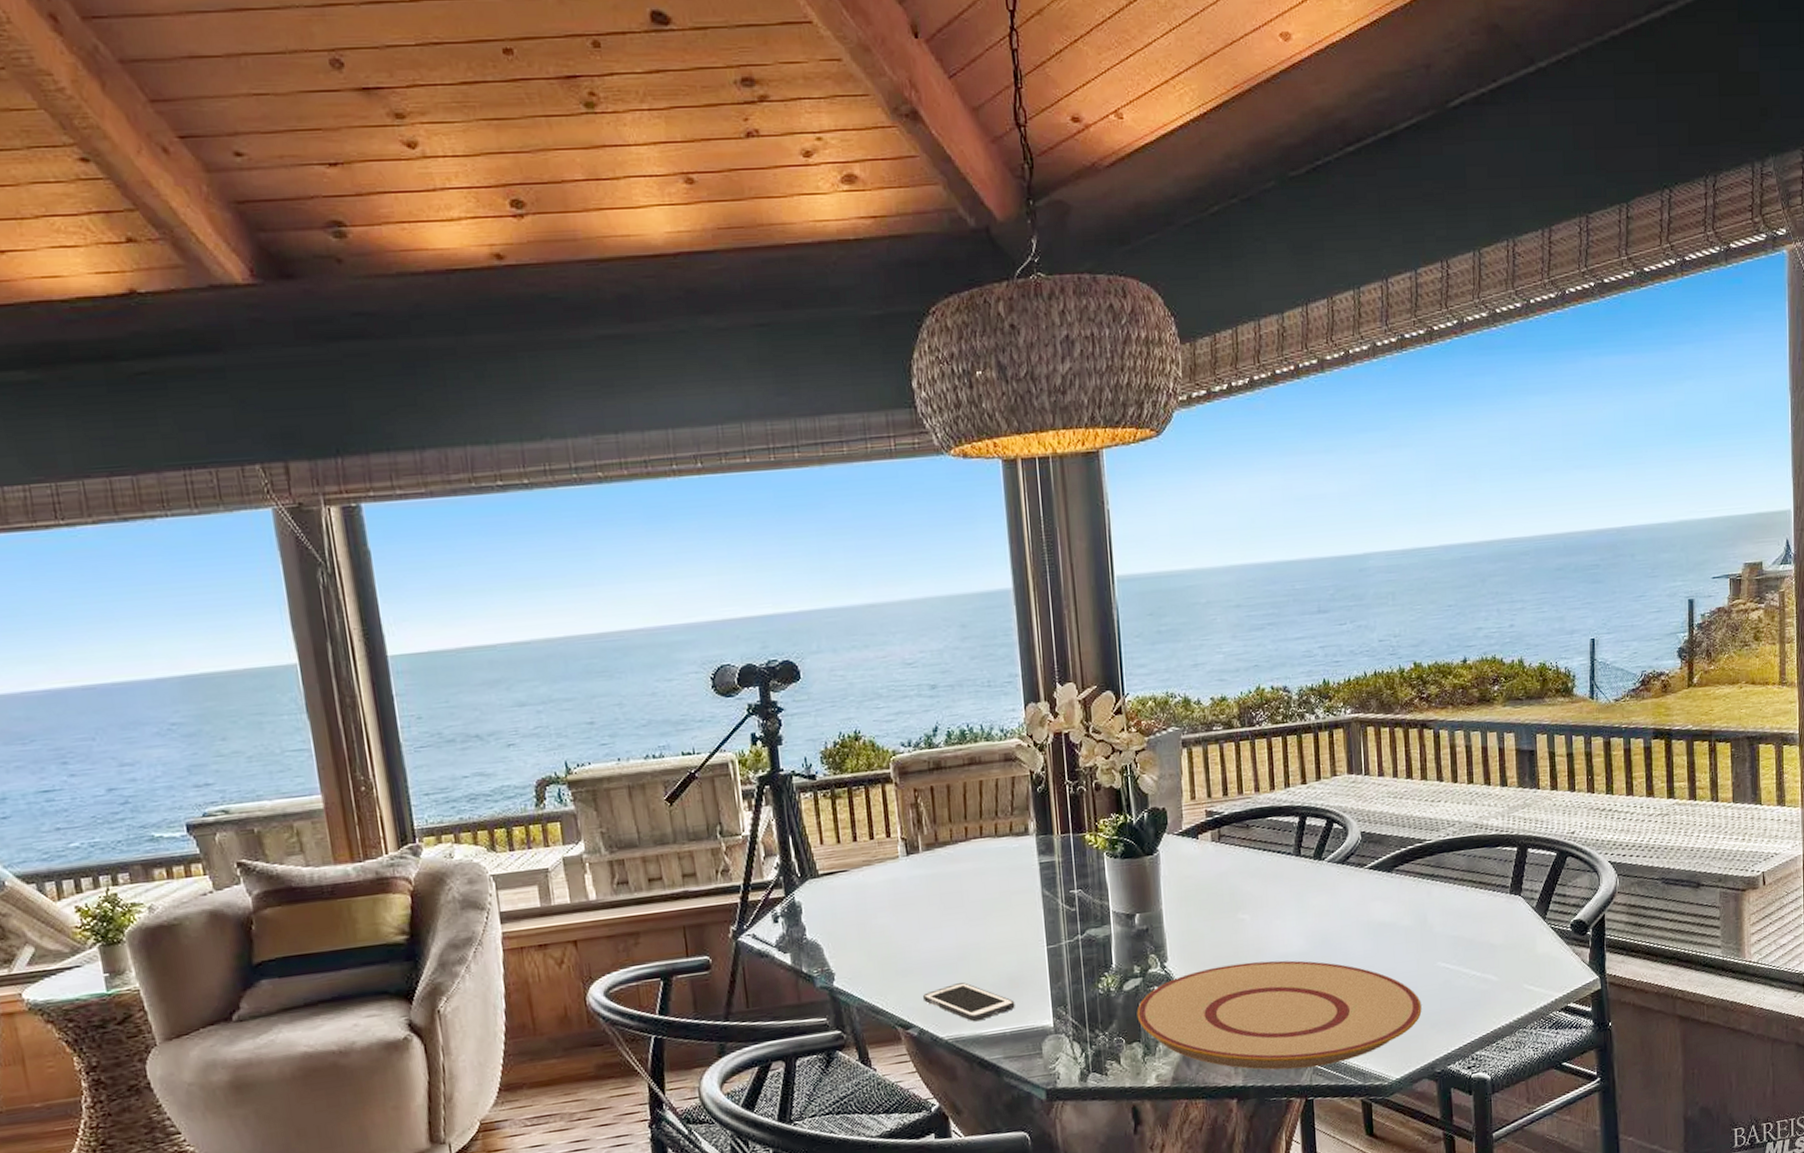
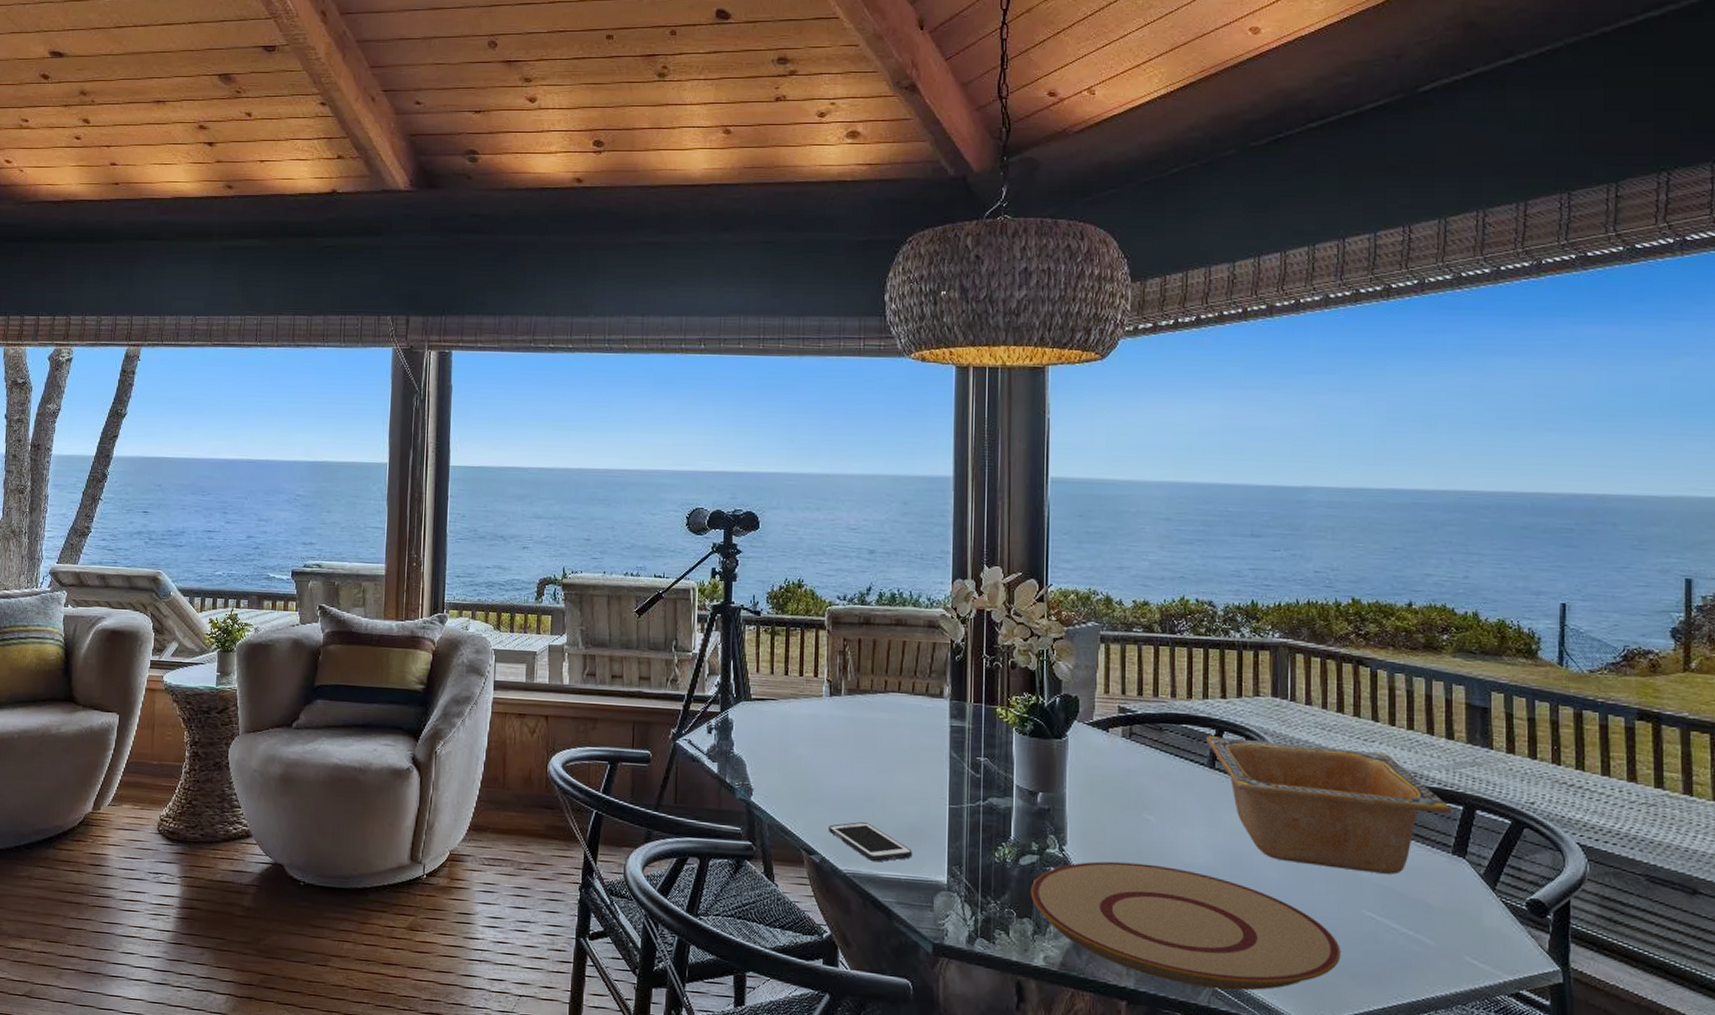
serving bowl: none [1291,810,1508,933] -> present [1207,736,1451,874]

